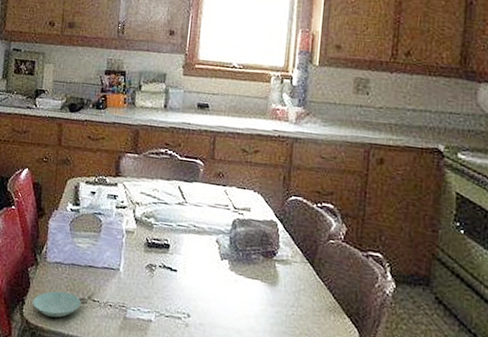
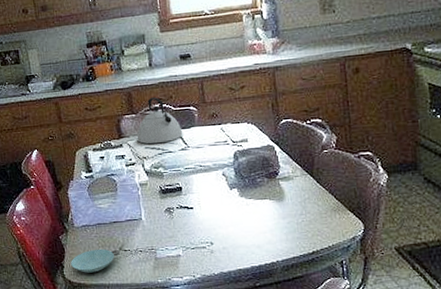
kettle: none [134,141,184,192] -> present [137,97,183,144]

